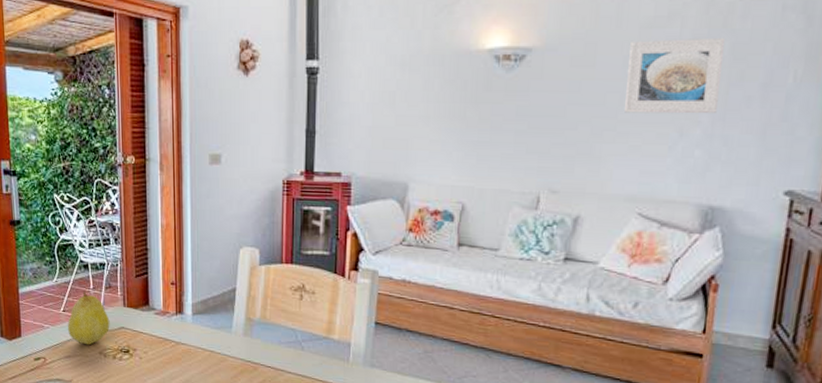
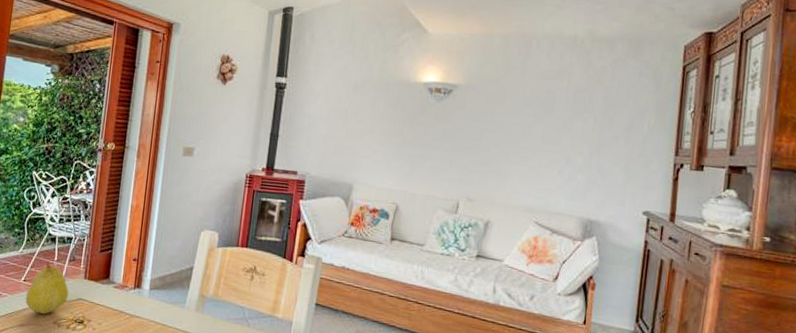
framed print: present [625,37,726,114] -> none [526,87,600,147]

